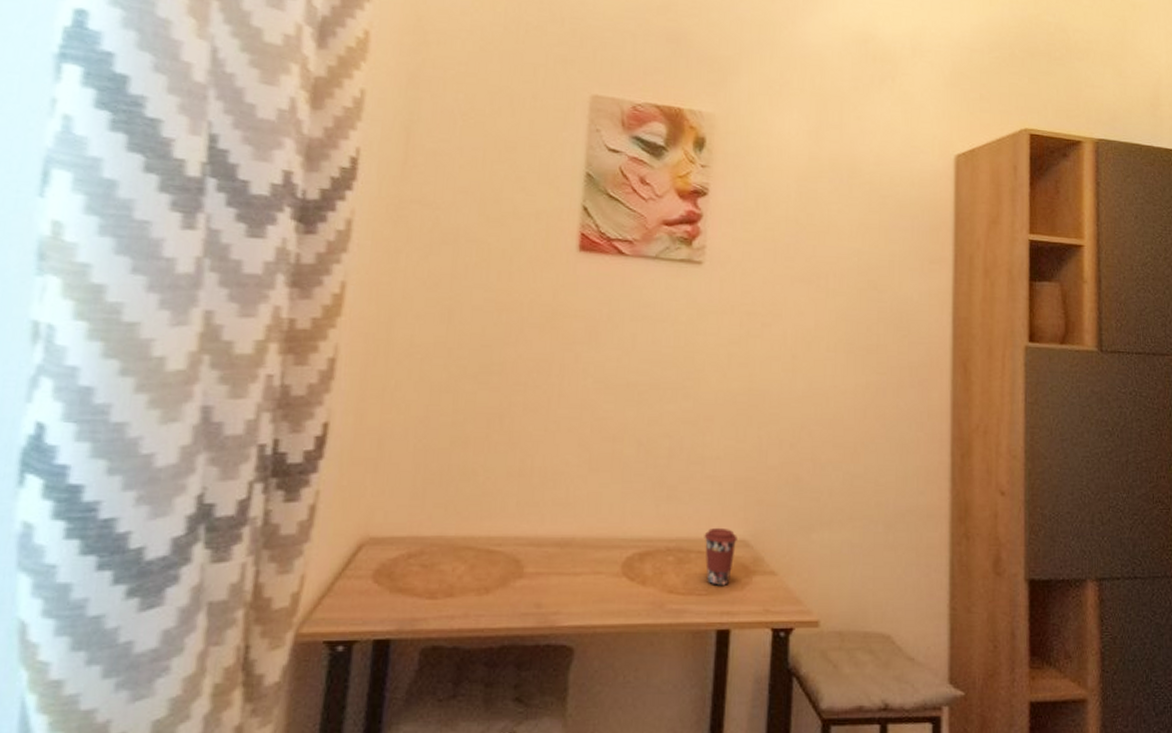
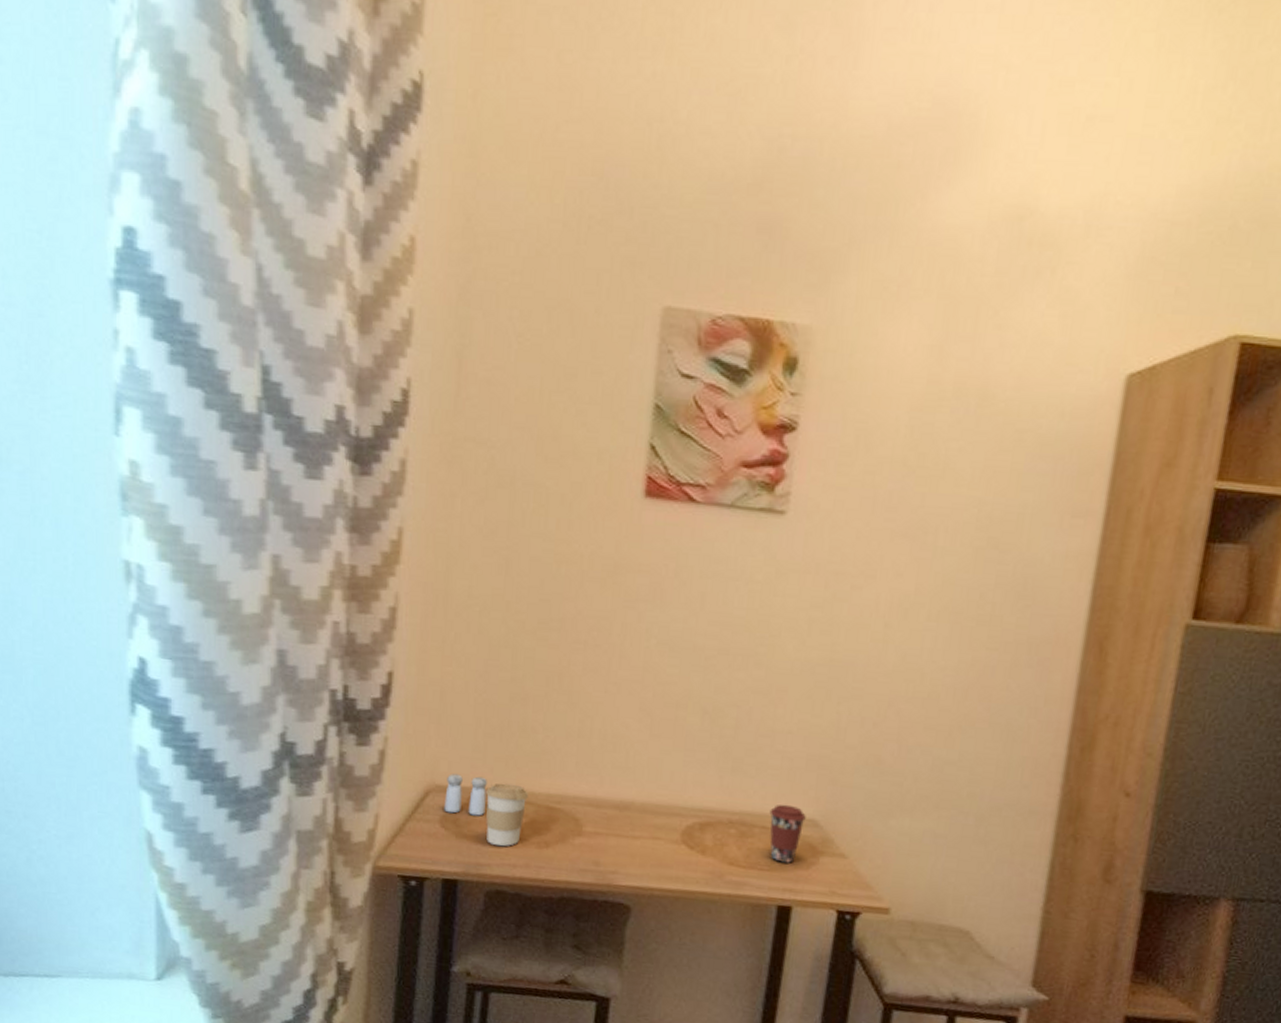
salt and pepper shaker: none [378,524,425,567] -> present [444,774,487,816]
coffee cup: none [423,529,468,596] -> present [485,783,528,846]

